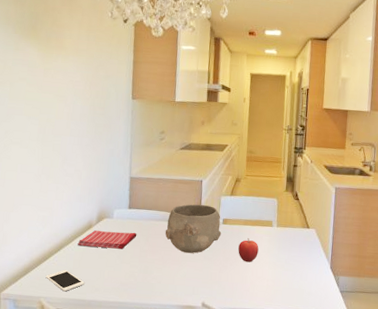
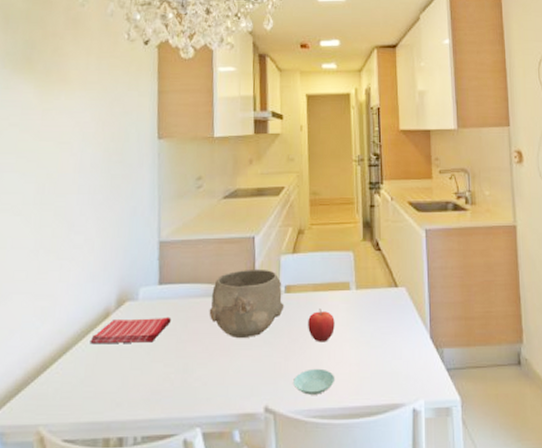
cell phone: present [45,269,85,292] -> none [46,380,101,413]
saucer: none [224,280,256,299] -> present [293,368,335,395]

